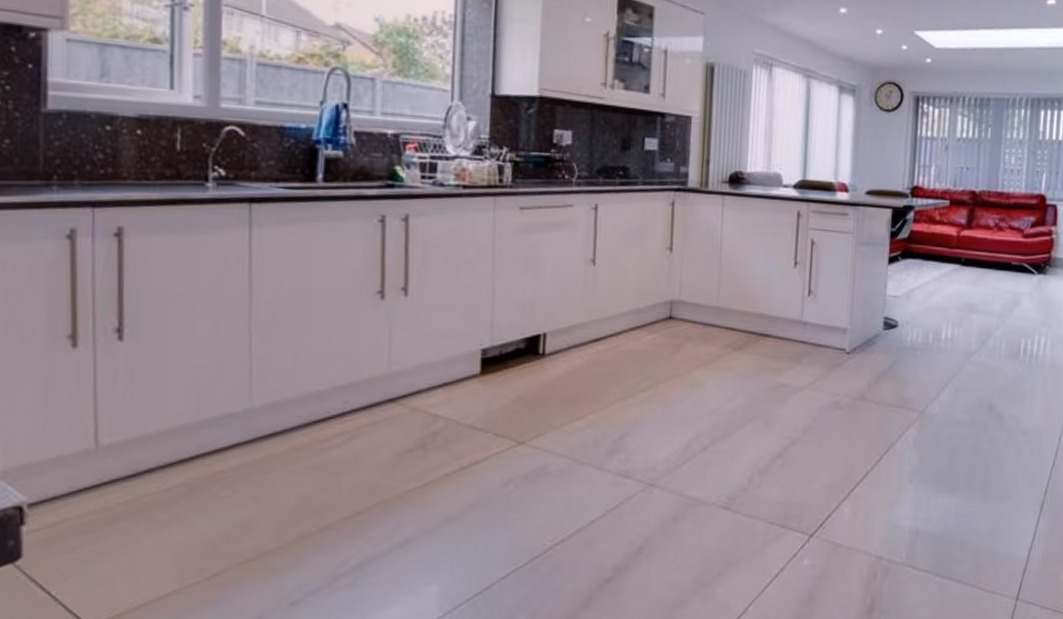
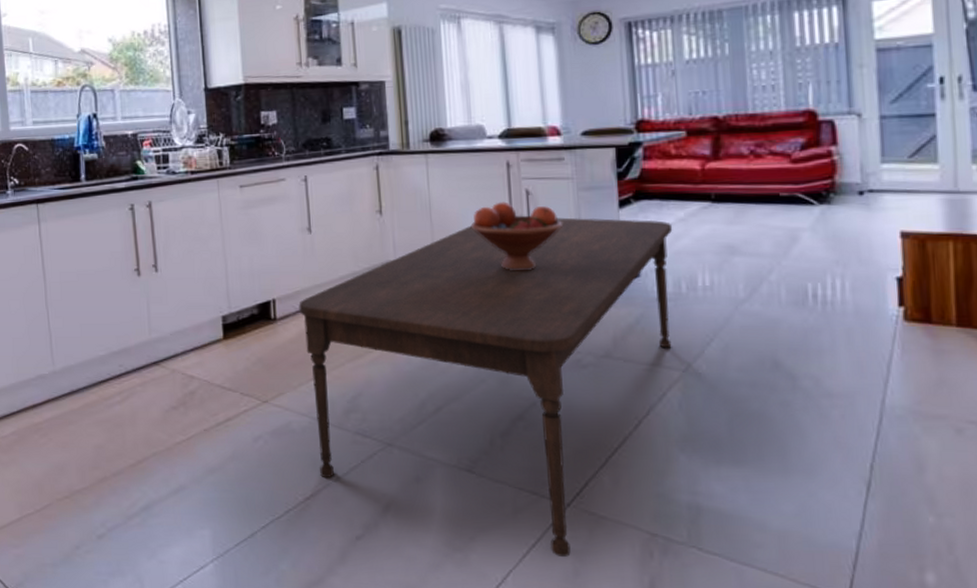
dining table: none [571,268,929,584] -> present [299,217,673,557]
fruit bowl: none [757,249,839,317] -> present [470,201,562,271]

